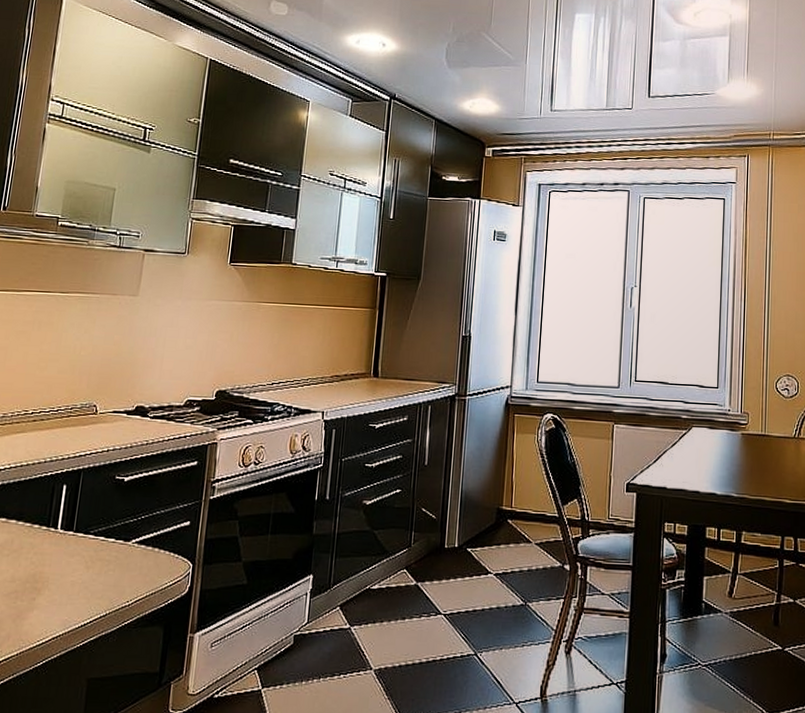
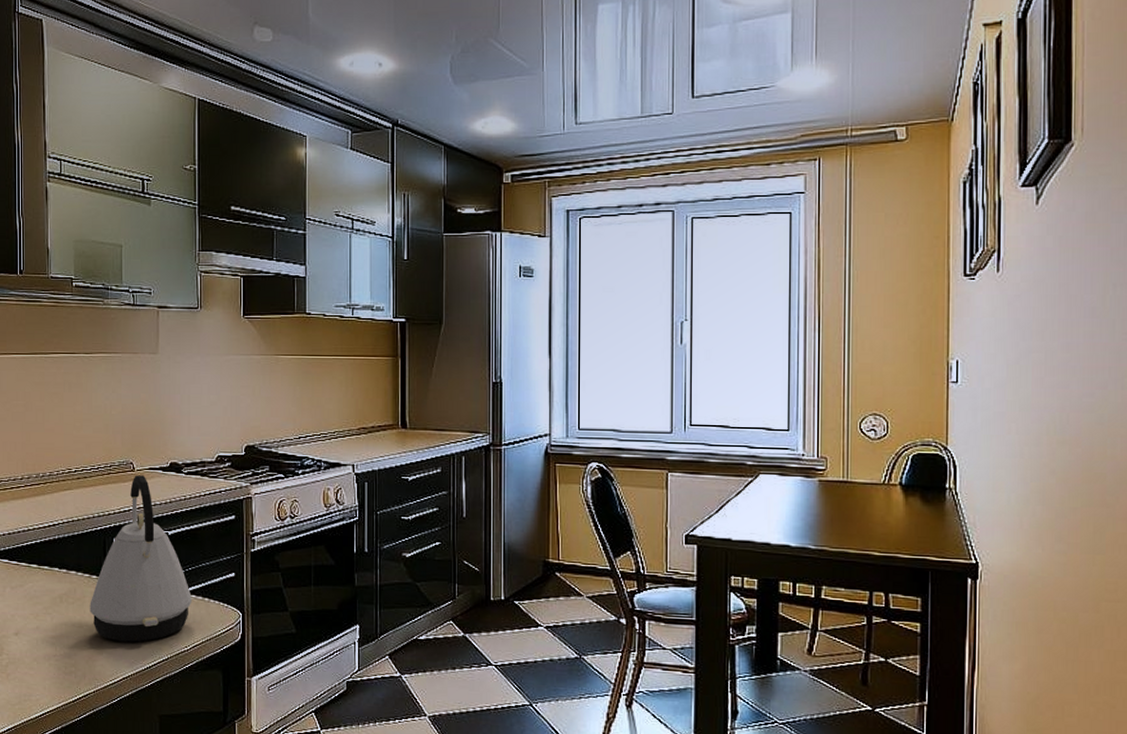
kettle: none [25,418,141,598] -> present [90,475,192,642]

